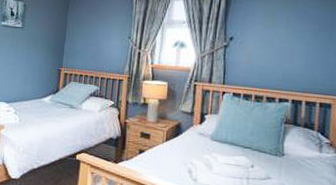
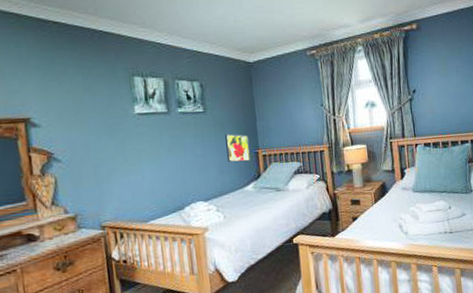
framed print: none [33,50,55,76] -> present [225,134,250,163]

